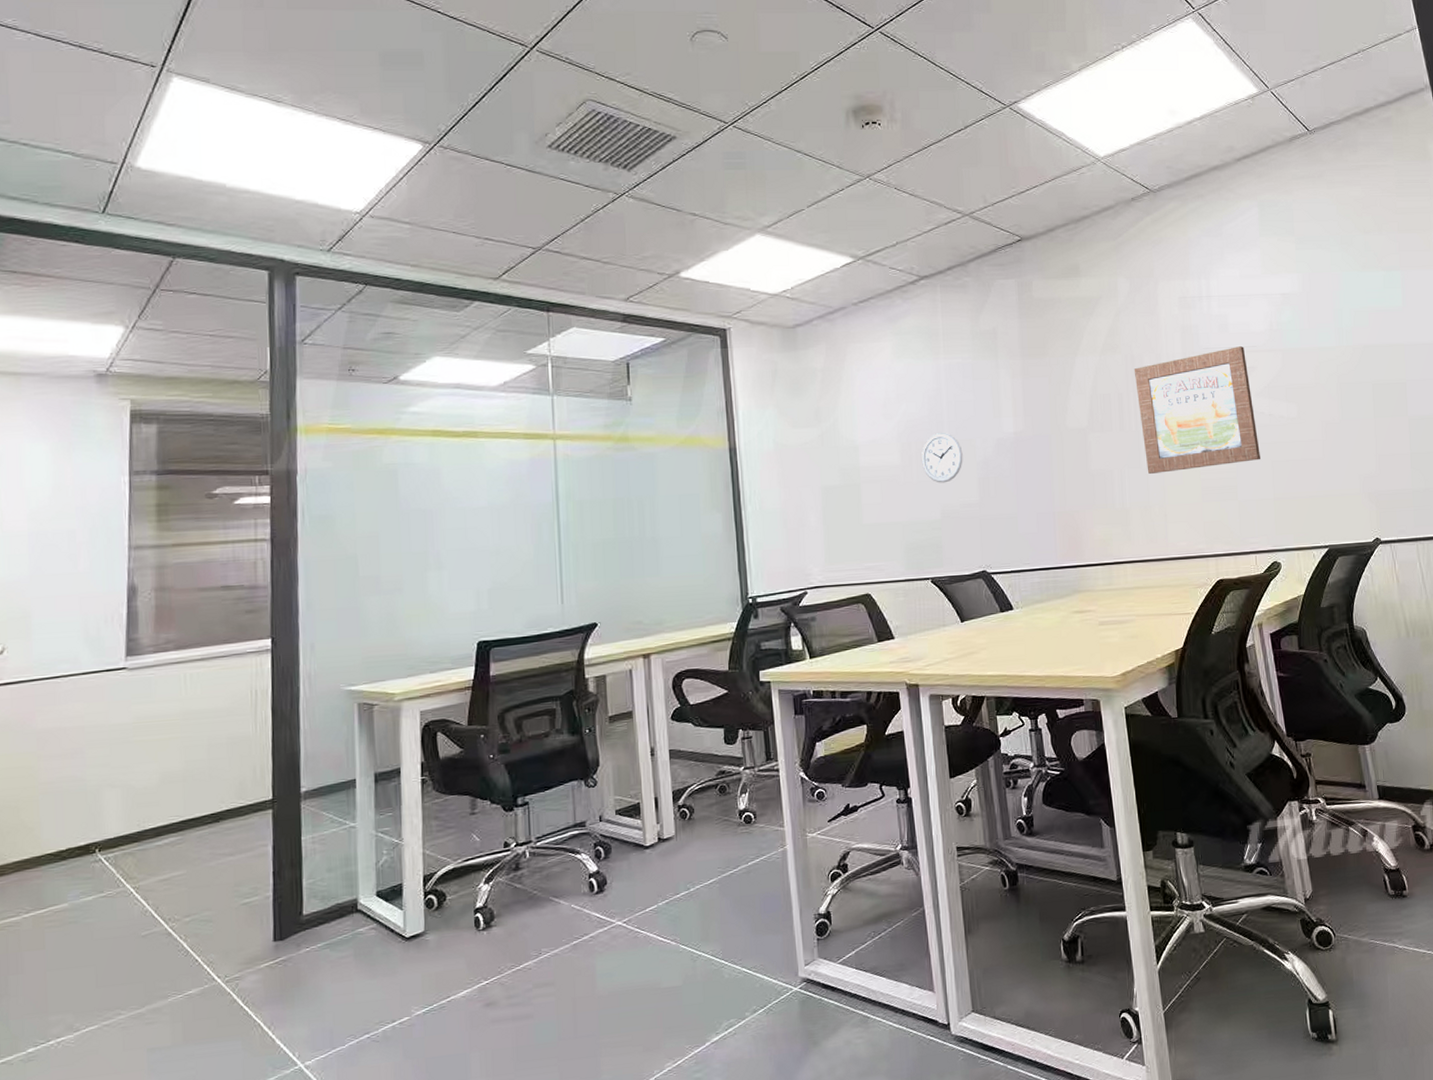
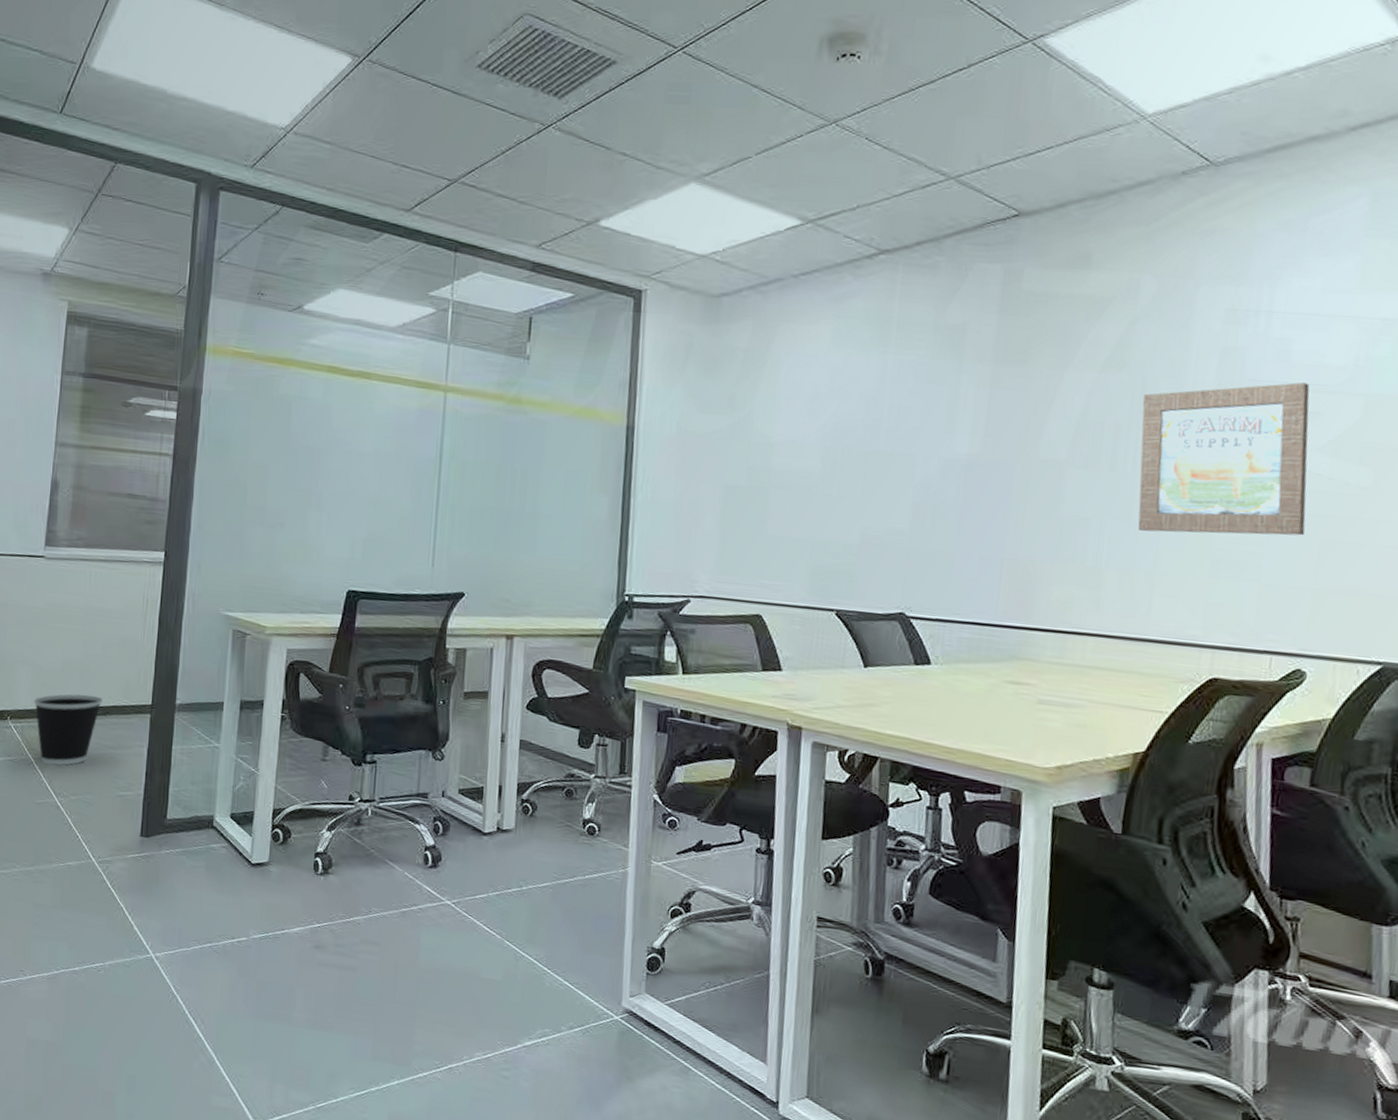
wastebasket: none [128,803,213,891] -> present [34,694,103,766]
wall clock: present [921,433,963,483] -> none [846,442,899,502]

